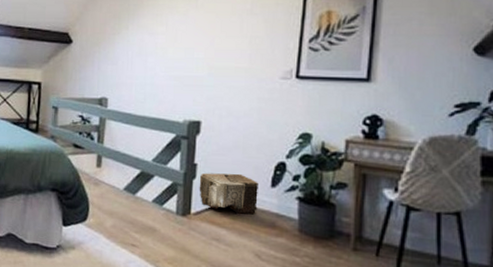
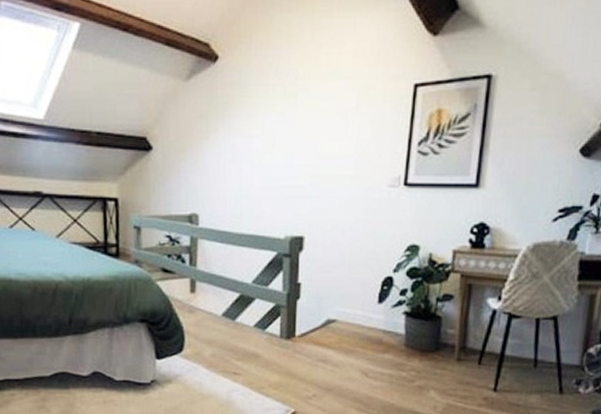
pouf: present [199,173,258,214] -> none [303,291,365,333]

